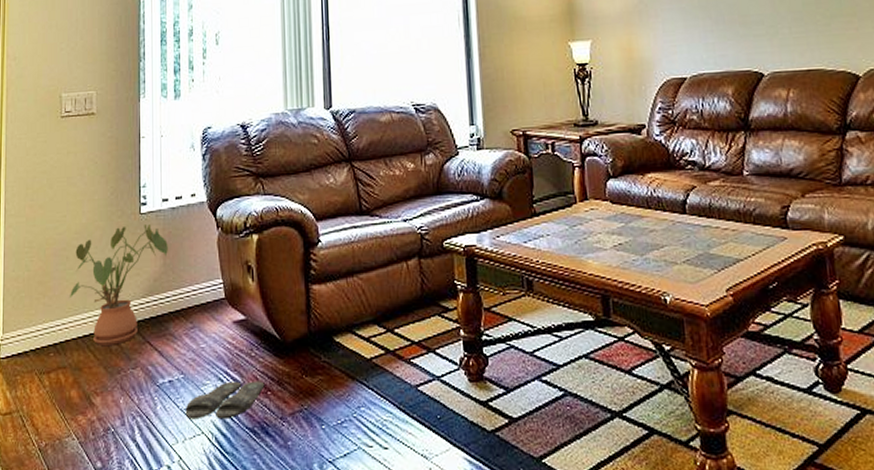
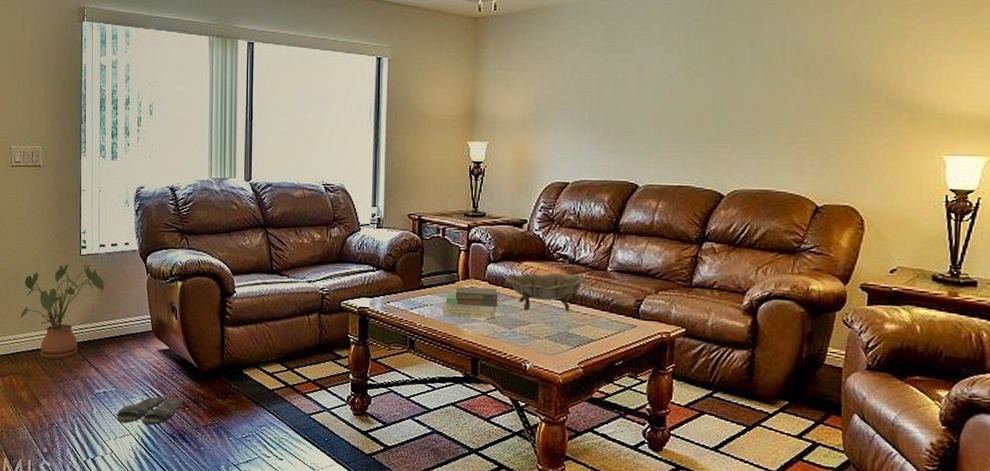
books: none [562,207,625,247] -> present [444,287,499,319]
decorative bowl: none [628,182,722,231] -> present [505,273,587,312]

